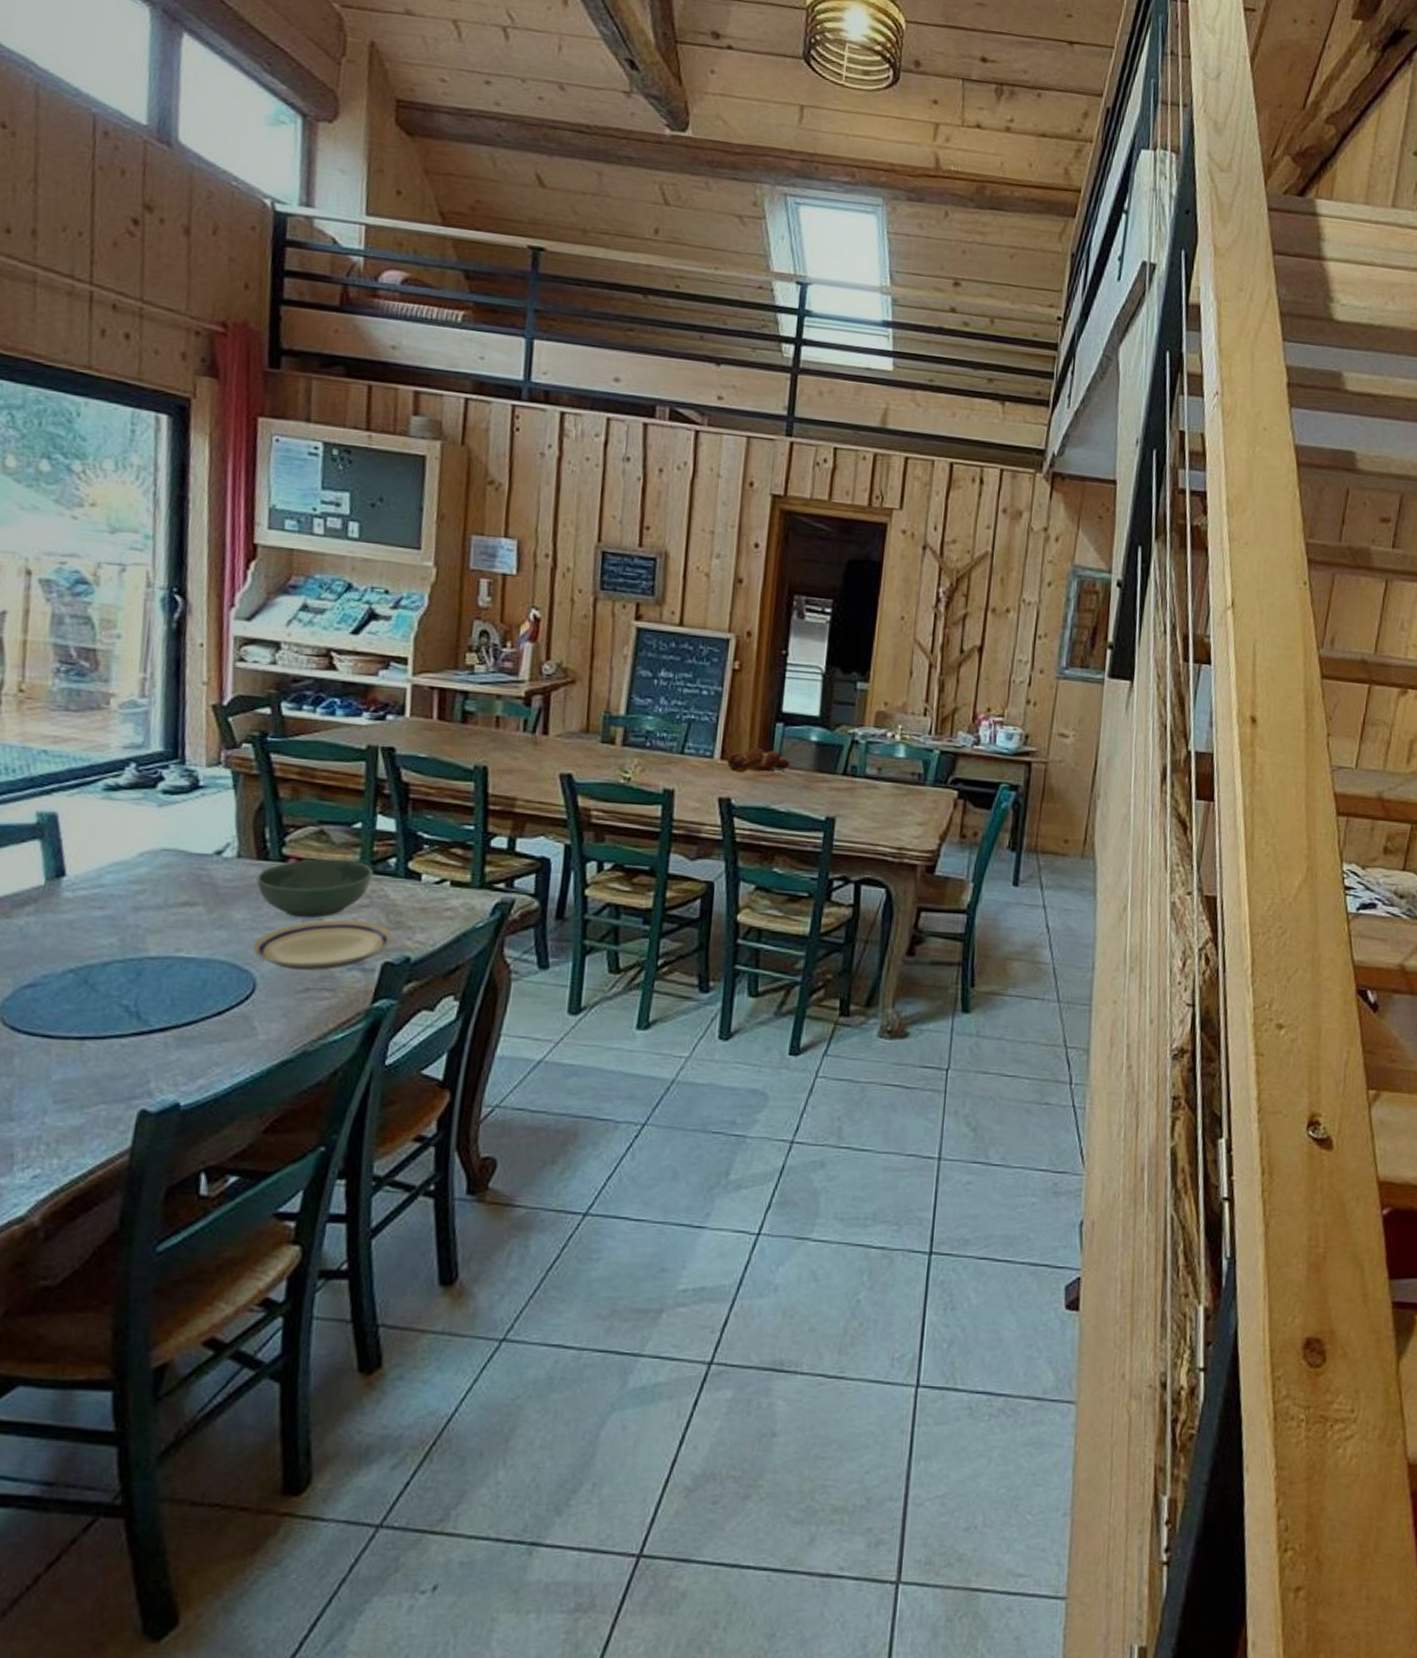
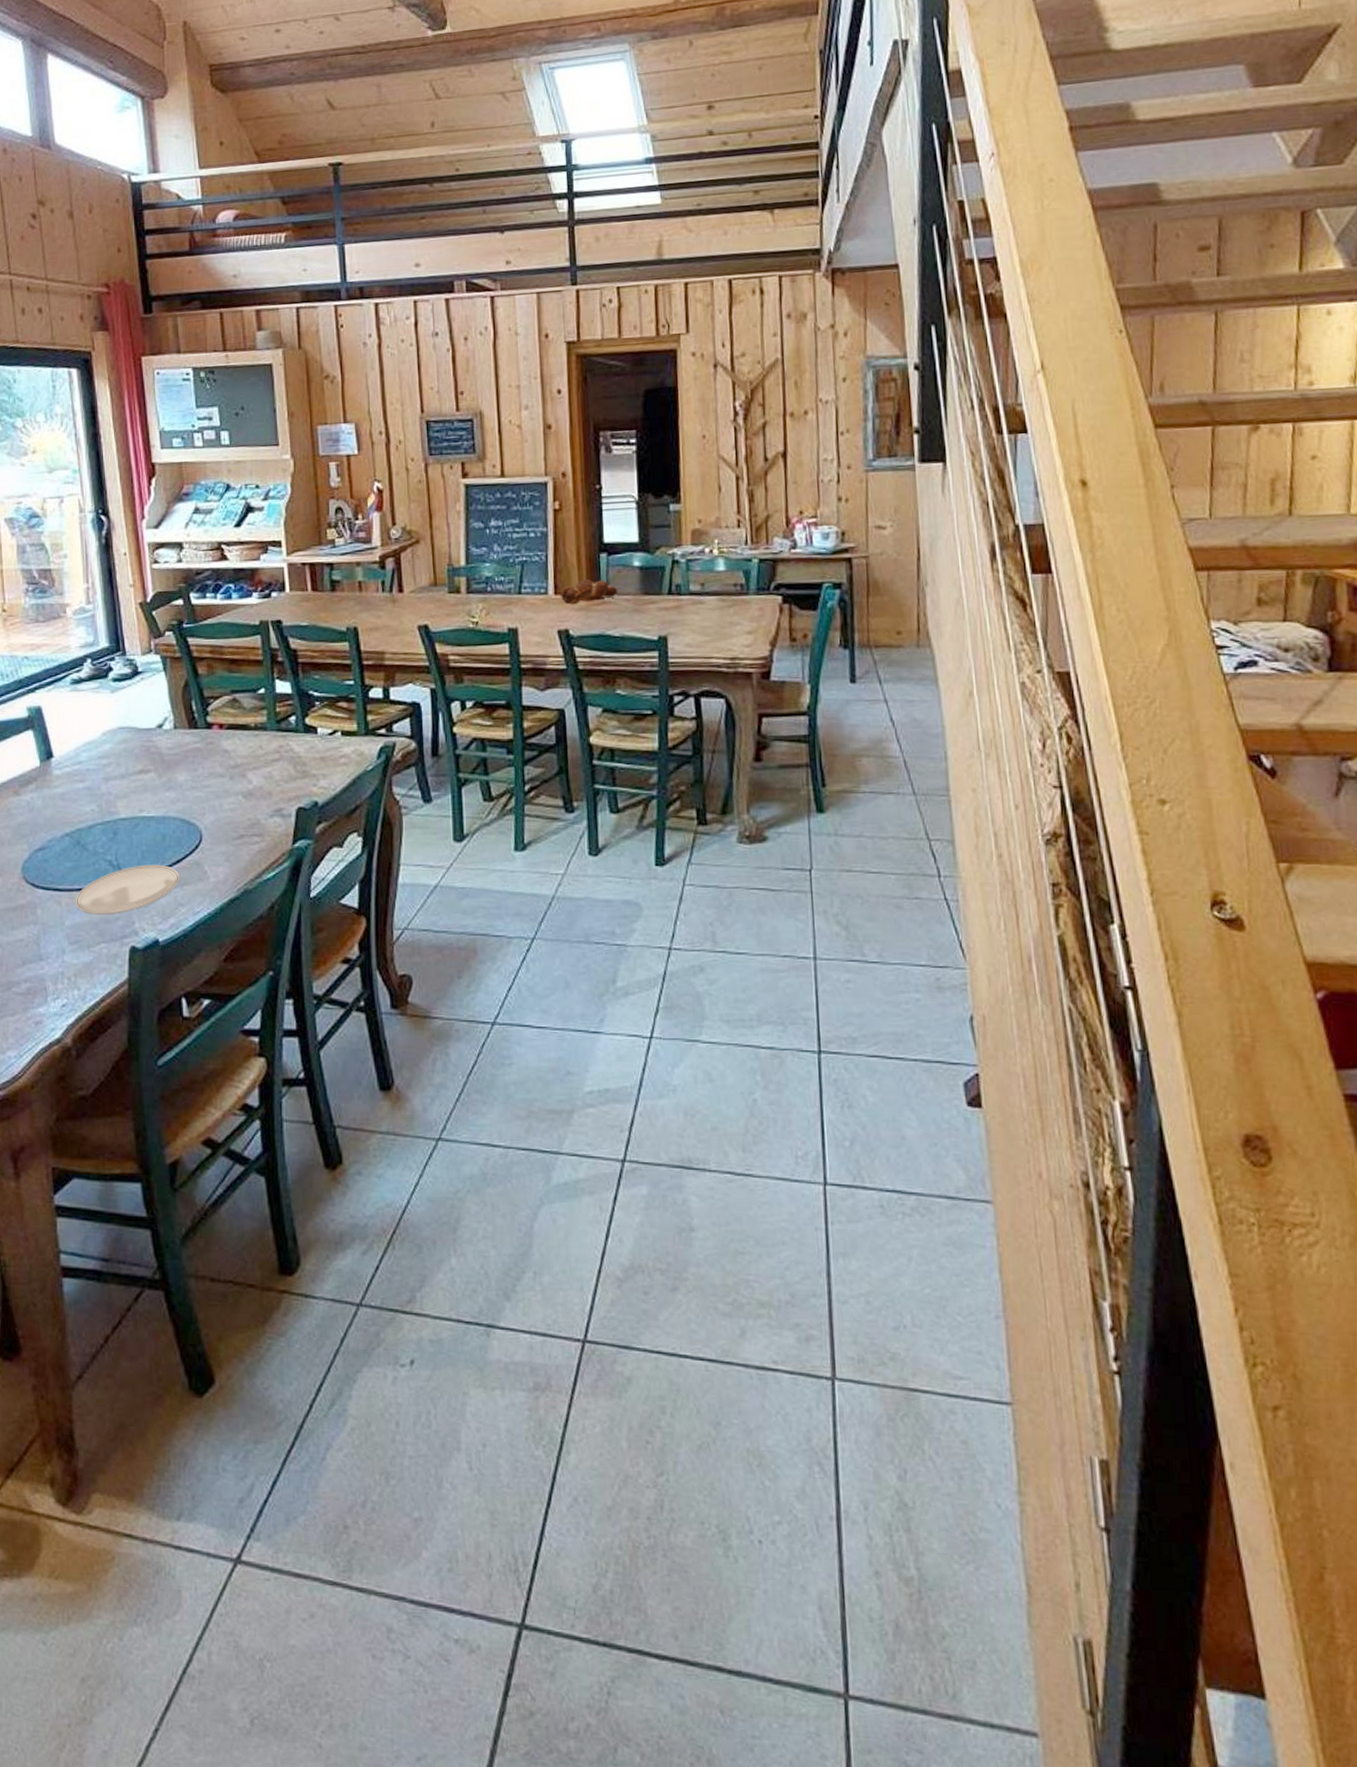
plate: none [70,1014,219,1071] -> present [75,864,179,916]
plate: present [253,919,393,970] -> none [196,773,301,820]
bowl: present [256,858,374,918] -> none [190,721,279,775]

